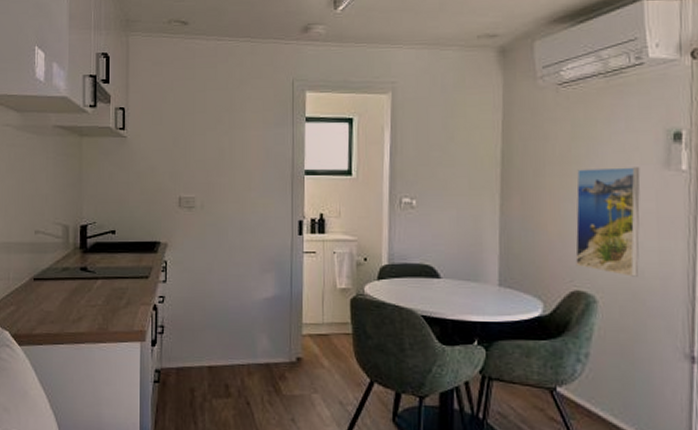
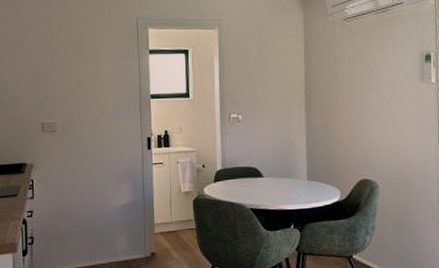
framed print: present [575,167,641,277] -> none [360,82,406,166]

